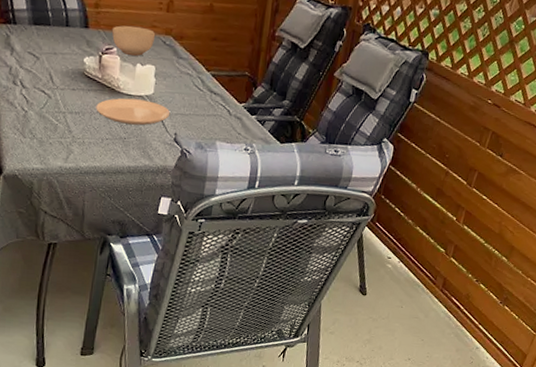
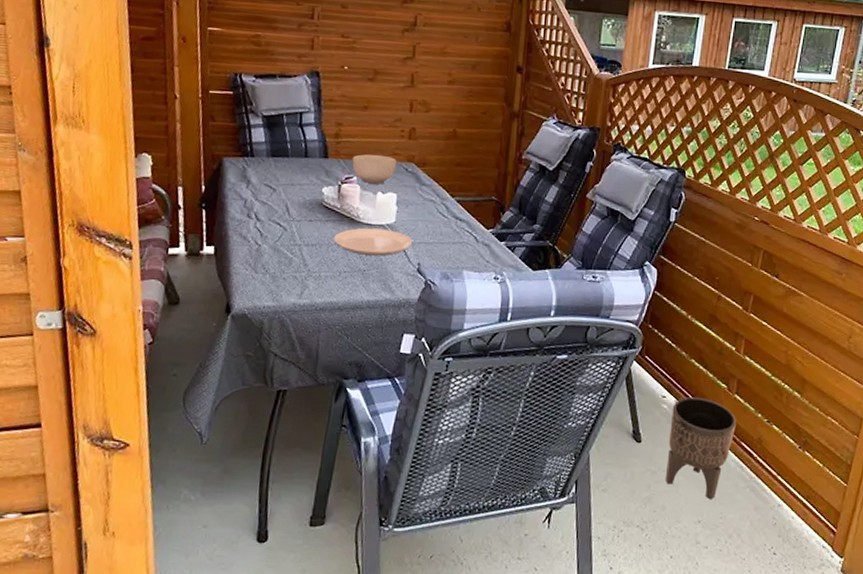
planter: none [384,258,450,343] -> present [665,397,736,500]

